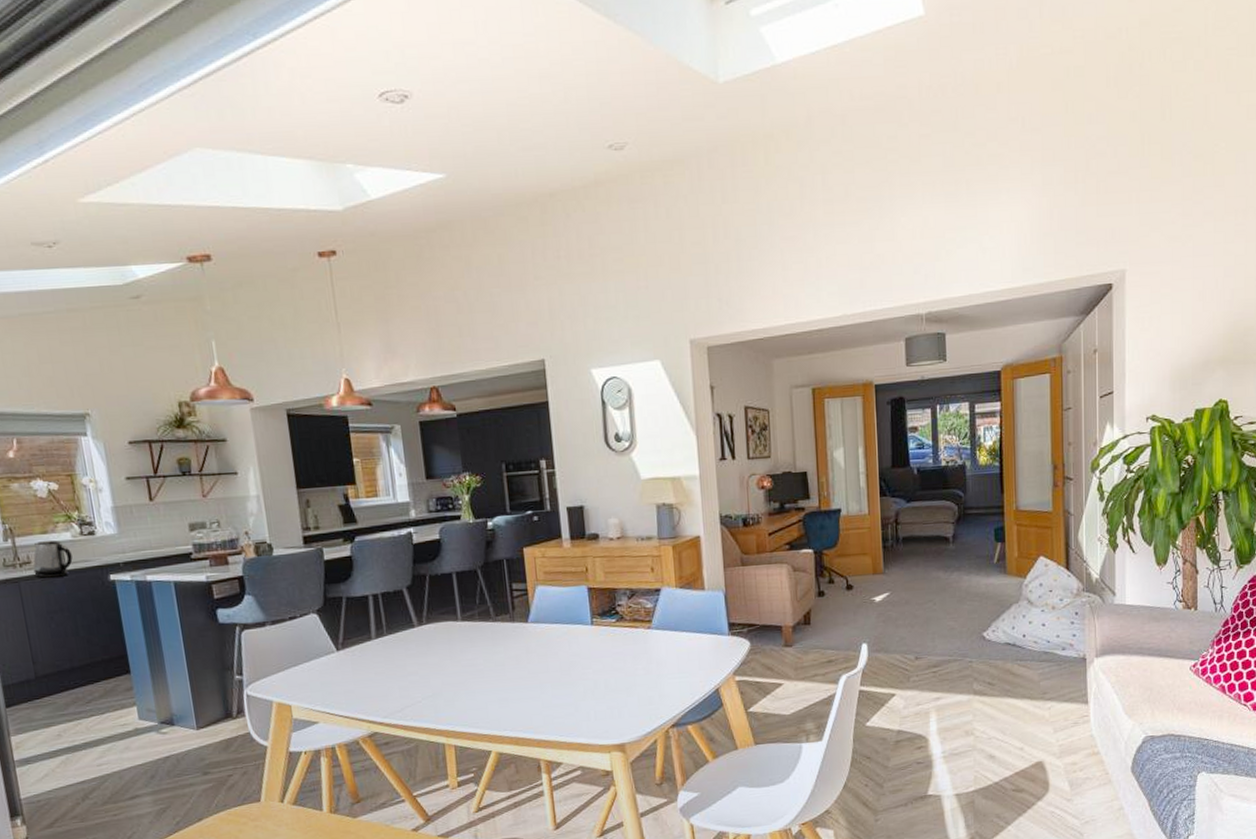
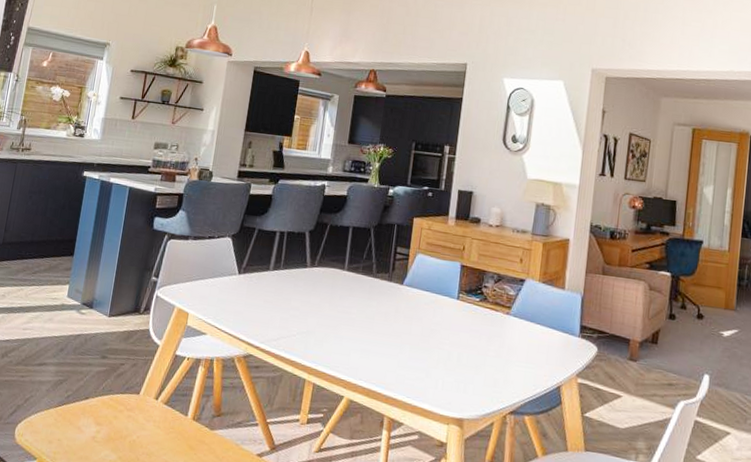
kettle: present [33,539,73,579] -> none [29,134,62,166]

